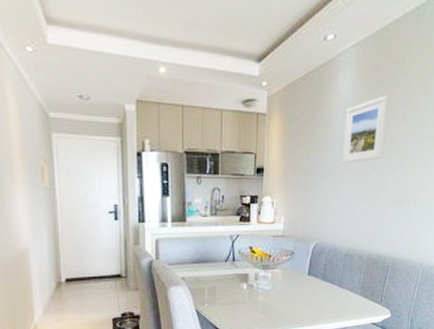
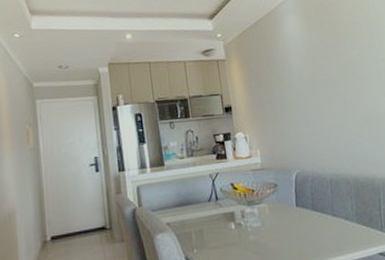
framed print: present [341,95,390,164] -> none [298,30,343,94]

